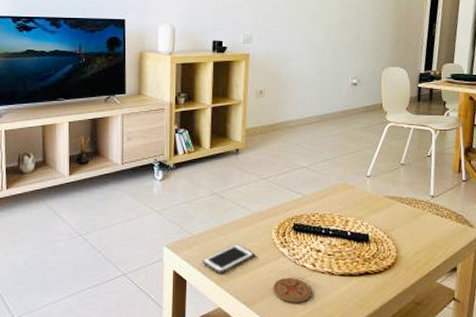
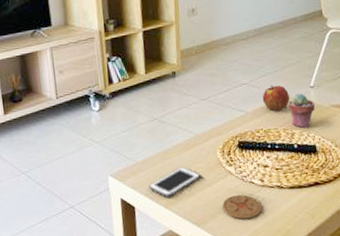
apple: none [320,170,346,197] -> present [262,84,290,111]
potted succulent: none [345,182,371,217] -> present [288,93,316,129]

